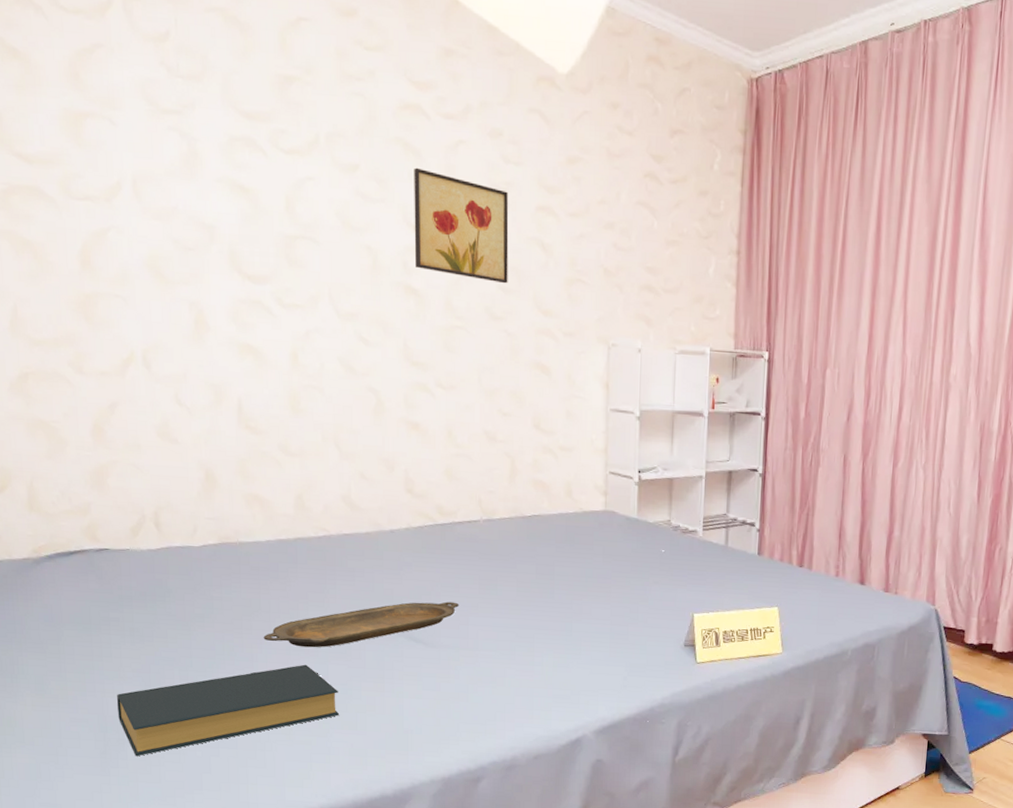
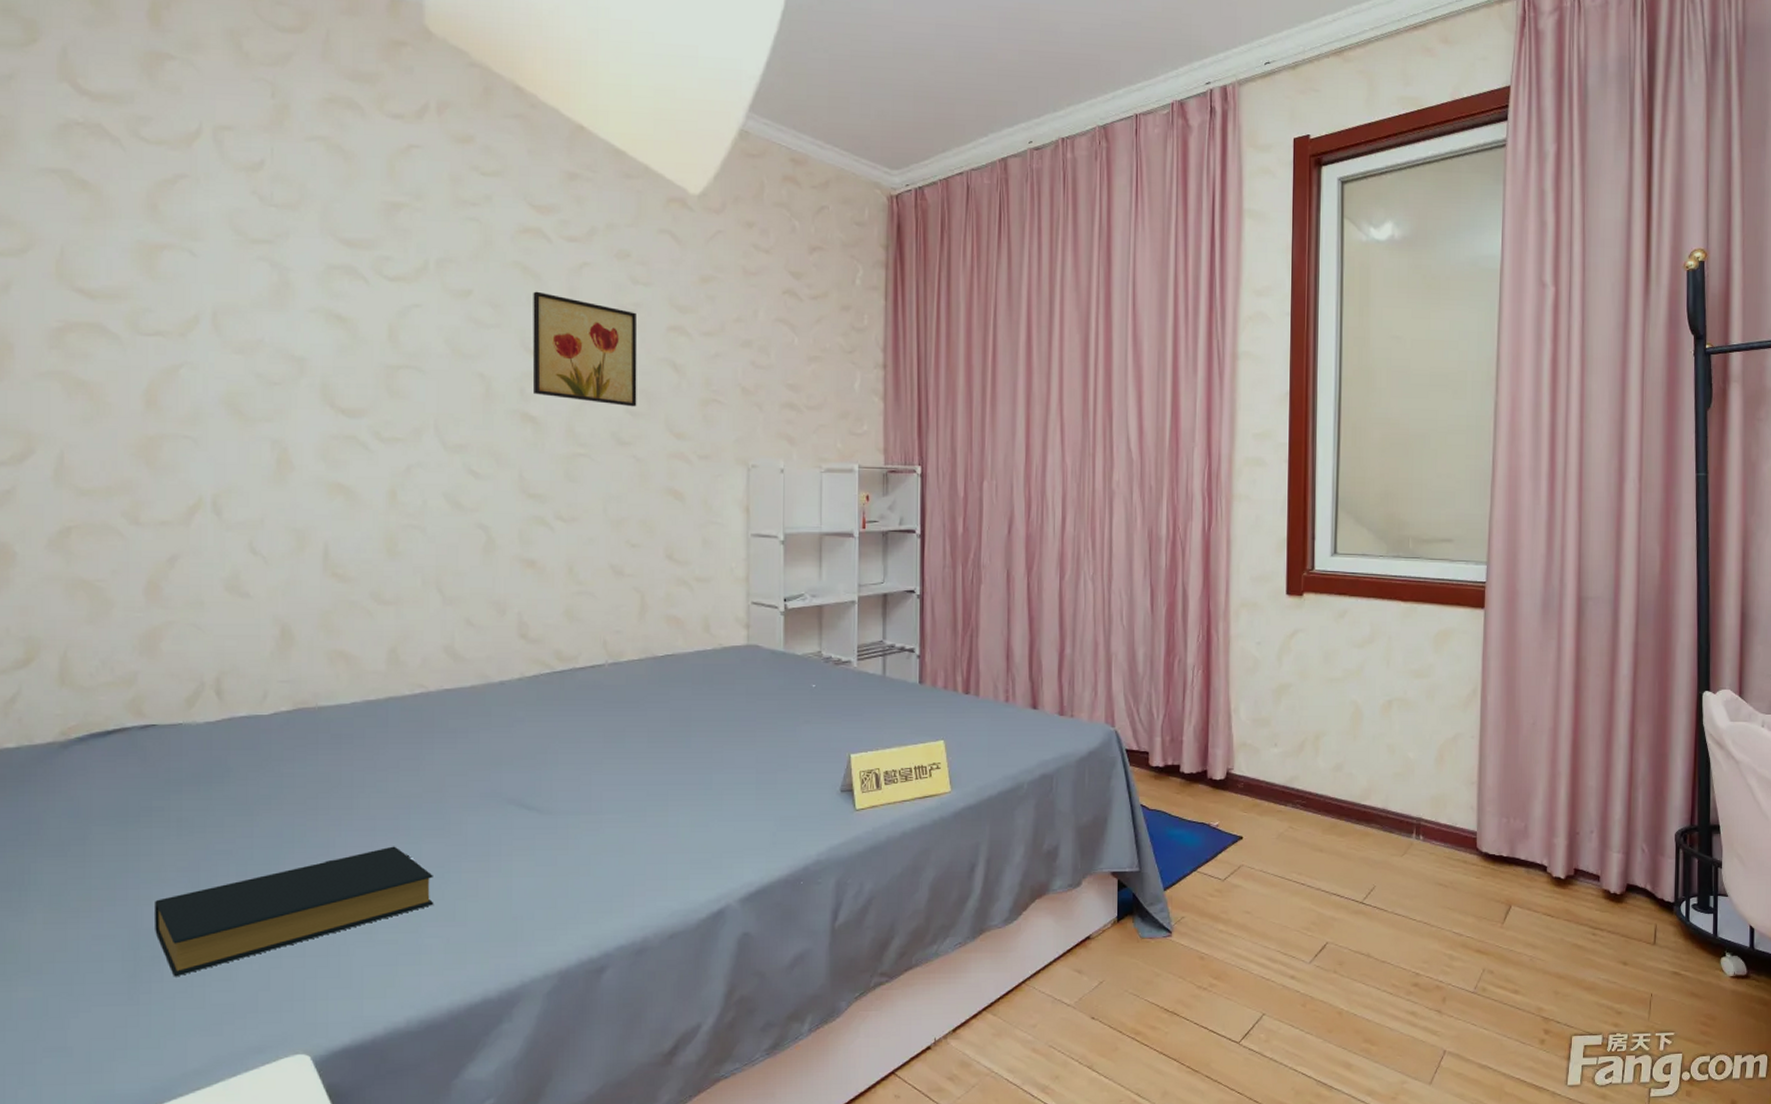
serving tray: present [263,601,460,648] -> none [343,760,581,826]

